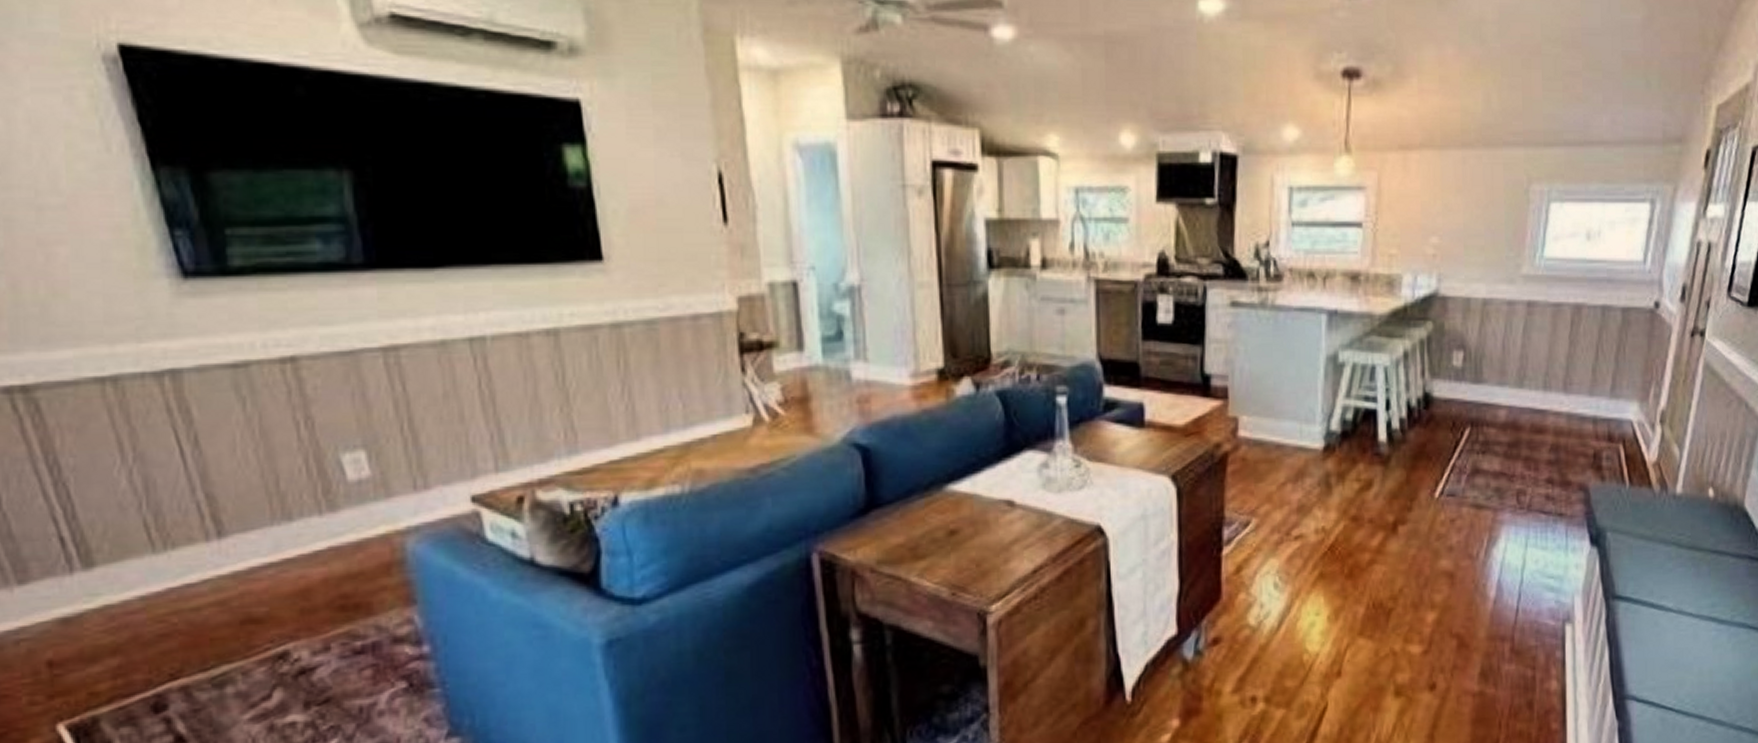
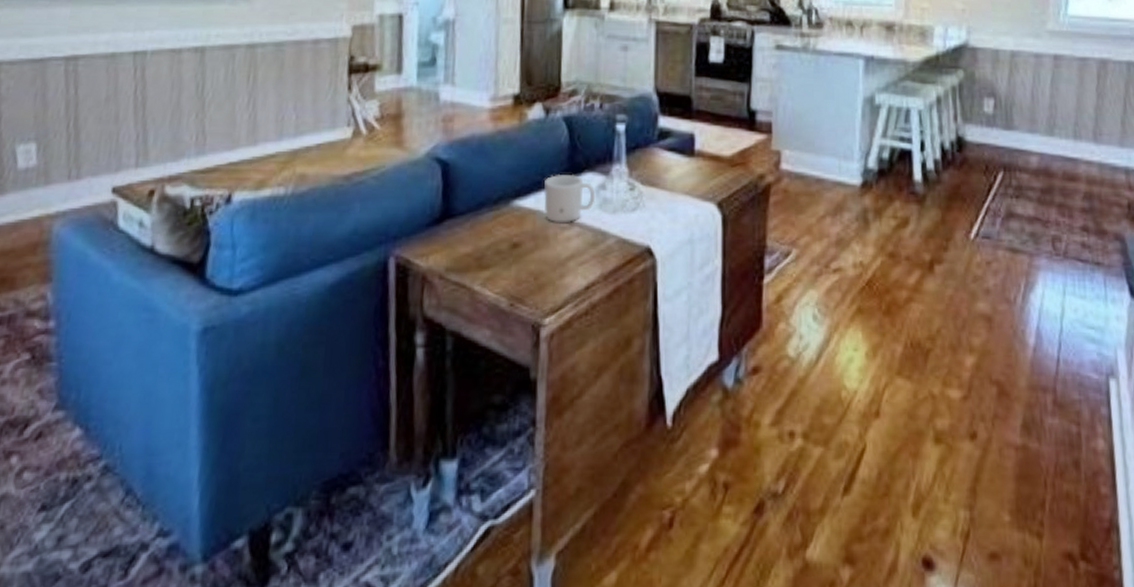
mug: none [979,454,1038,507] -> present [543,175,596,224]

